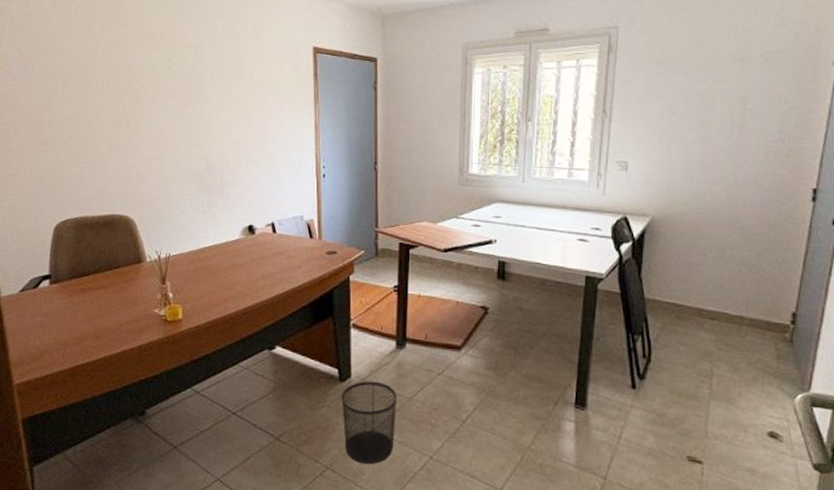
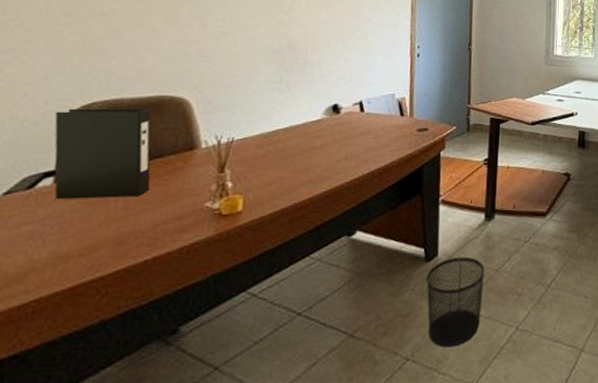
binder: none [43,224,113,300] -> present [54,108,151,200]

